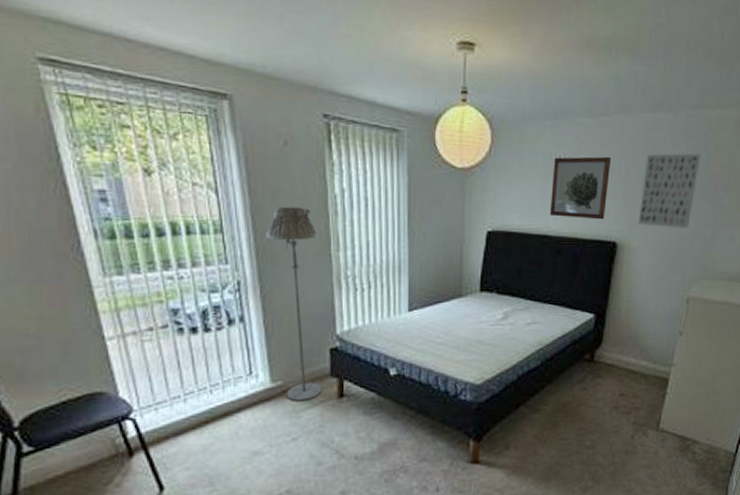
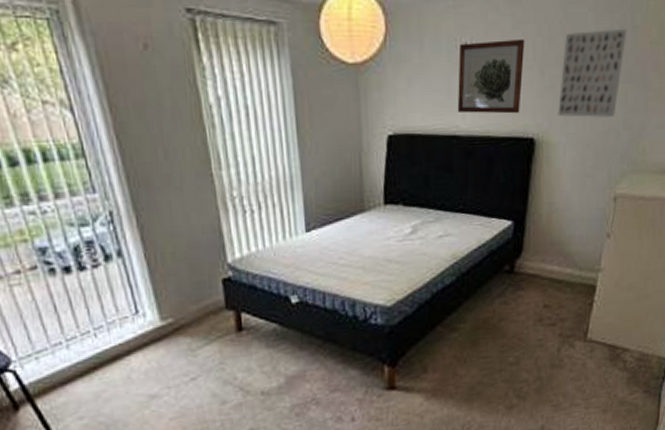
floor lamp: present [266,206,322,402] -> none [135,121,218,340]

